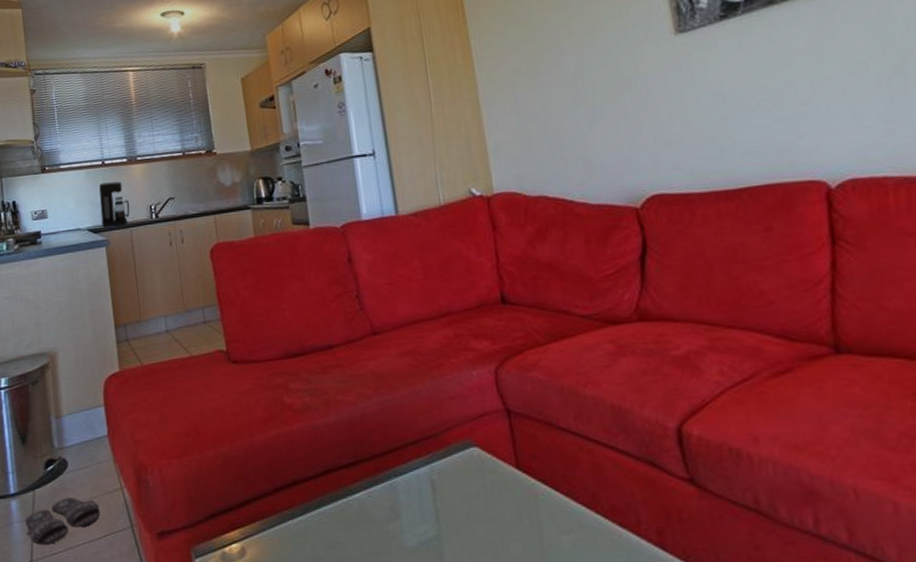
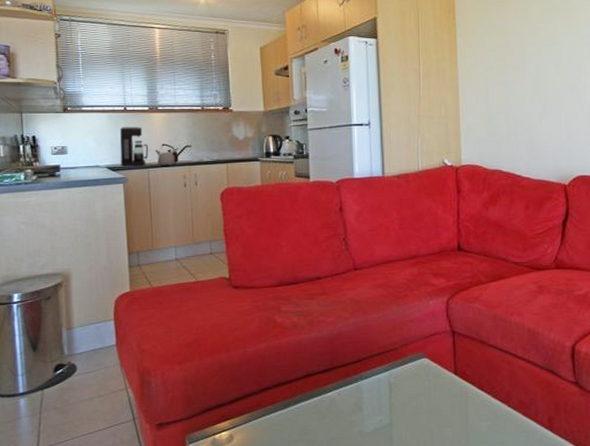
slippers: present [25,498,100,544] -> none [33,396,105,434]
kettle: none [136,197,162,224] -> present [155,143,179,166]

